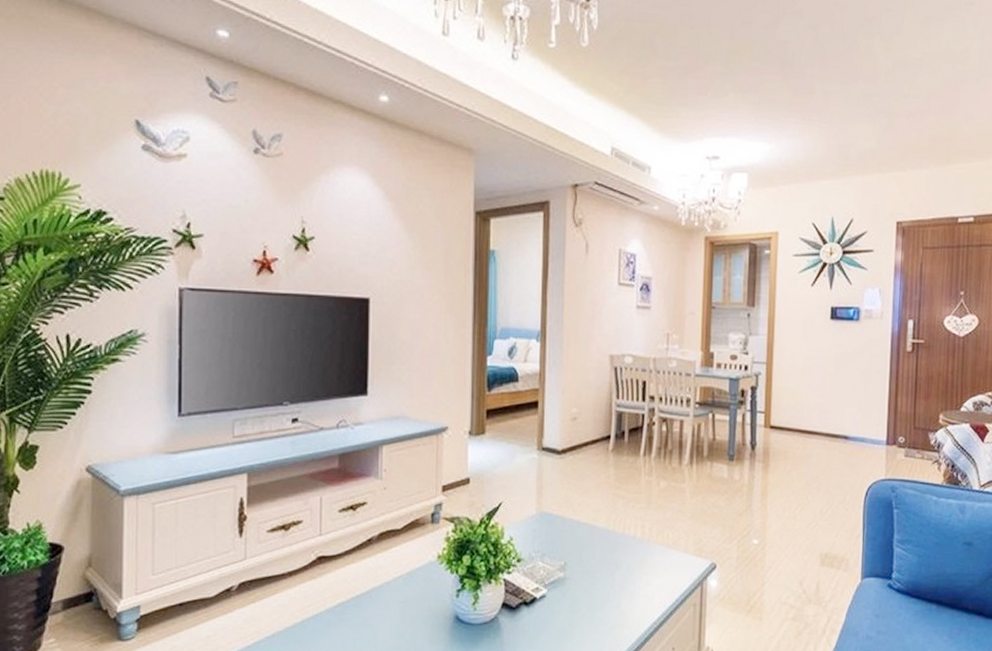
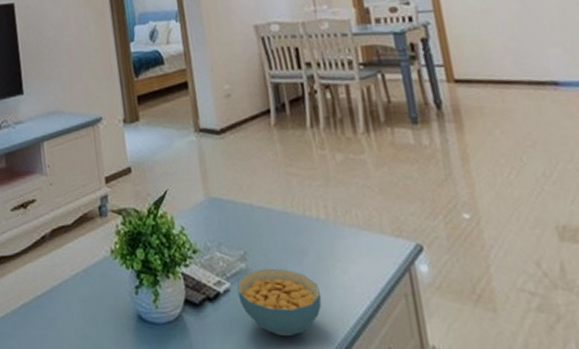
cereal bowl: none [552,578,626,637] -> present [237,268,322,337]

